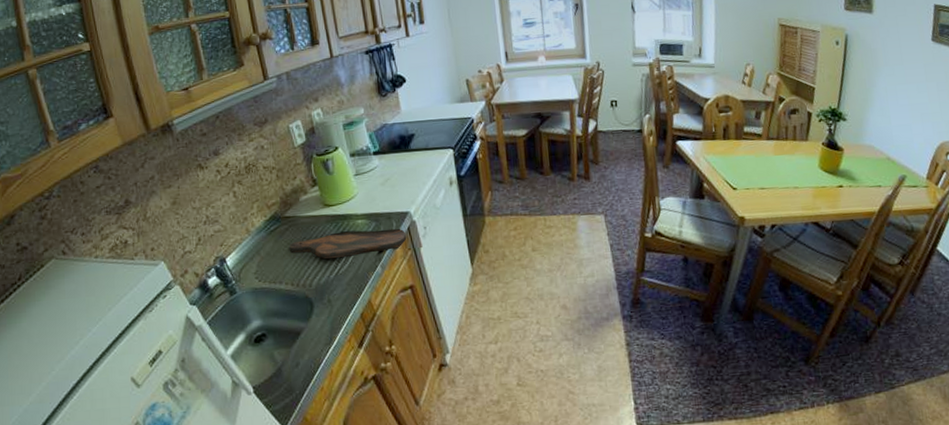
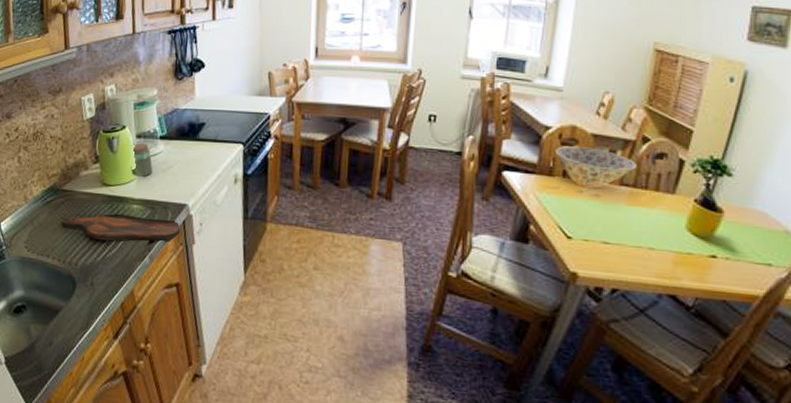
peanut butter: none [347,160,372,194] -> present [130,143,153,178]
bowl: none [715,112,777,145] -> present [556,146,636,188]

